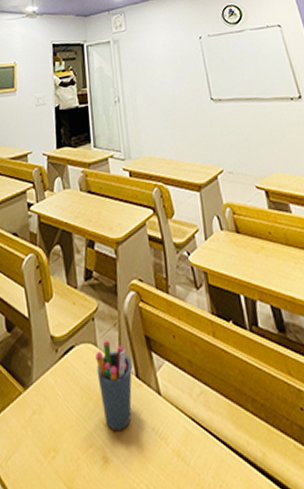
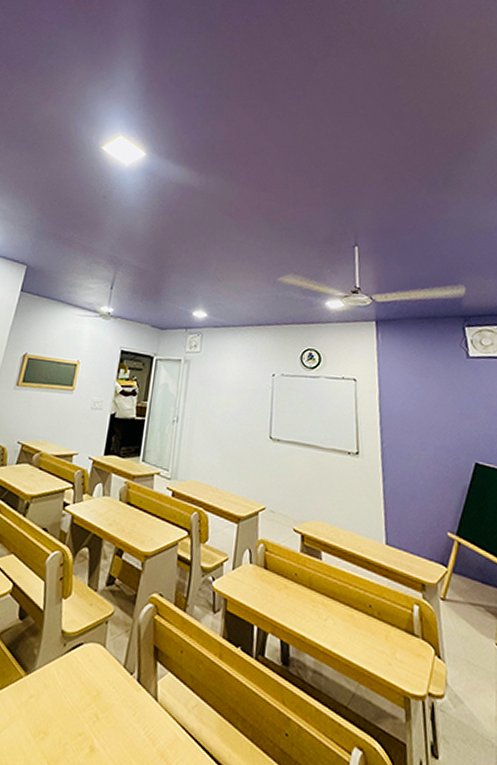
pen holder: present [95,341,132,432] -> none [99,644,136,727]

